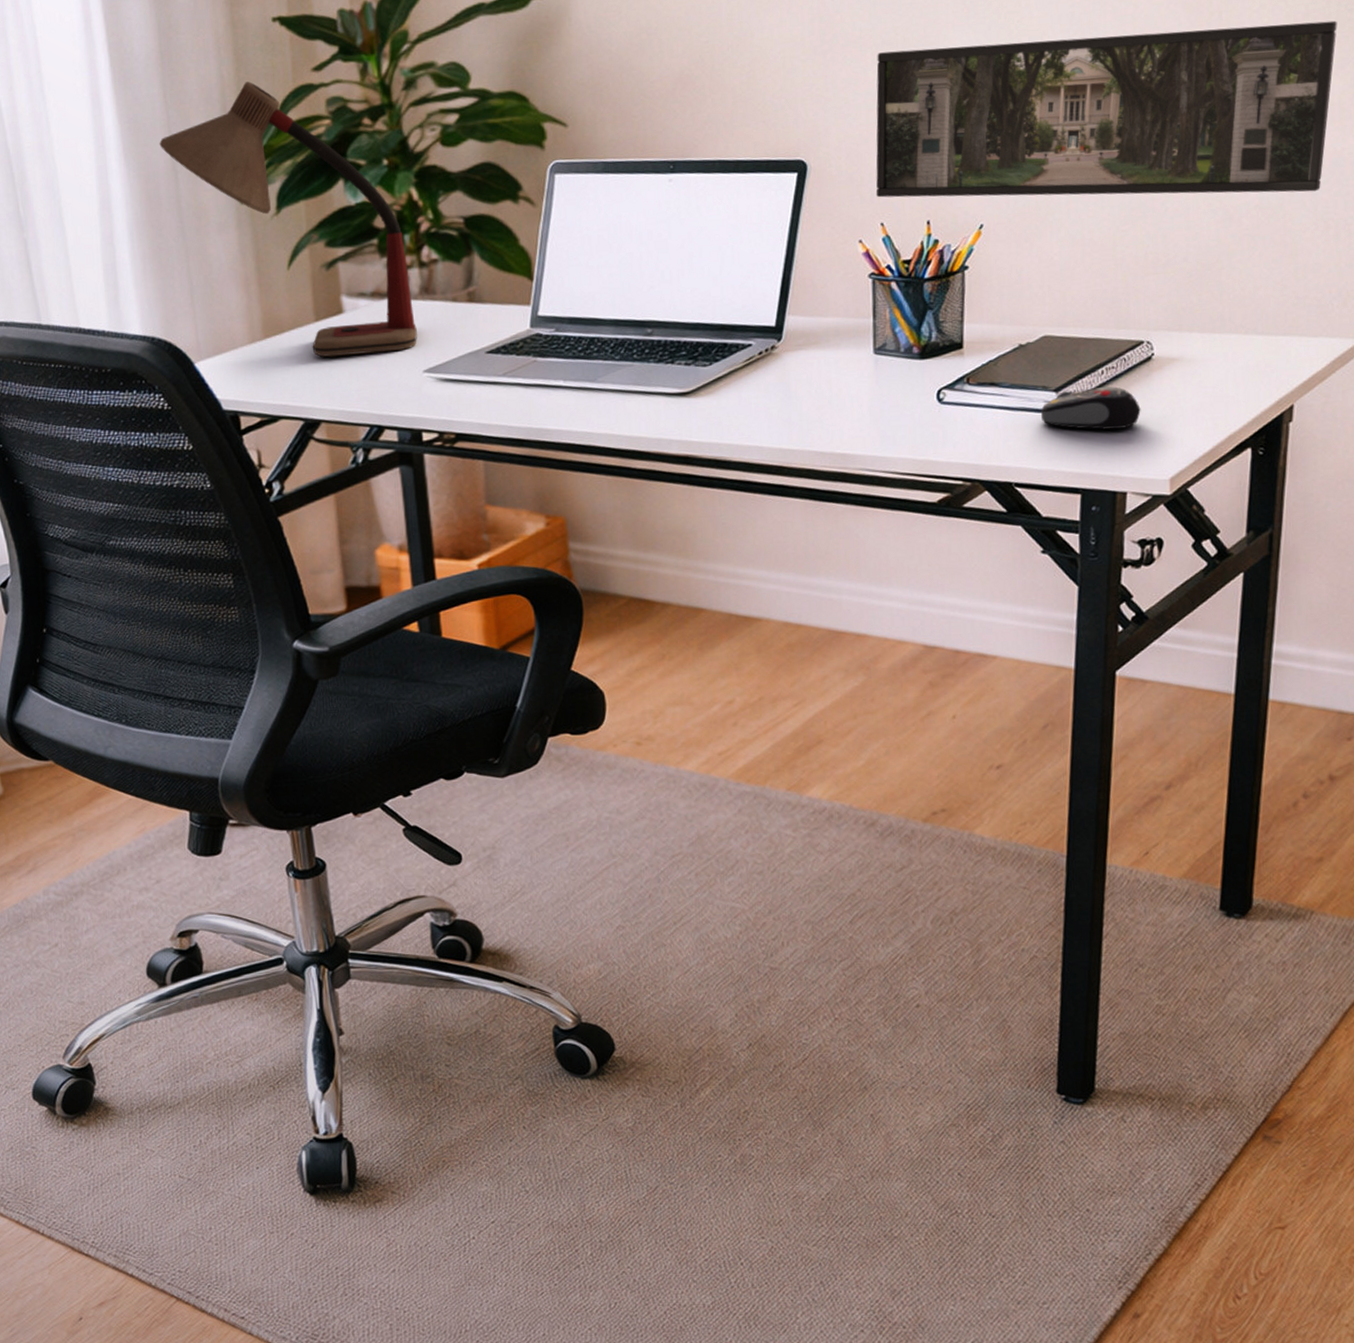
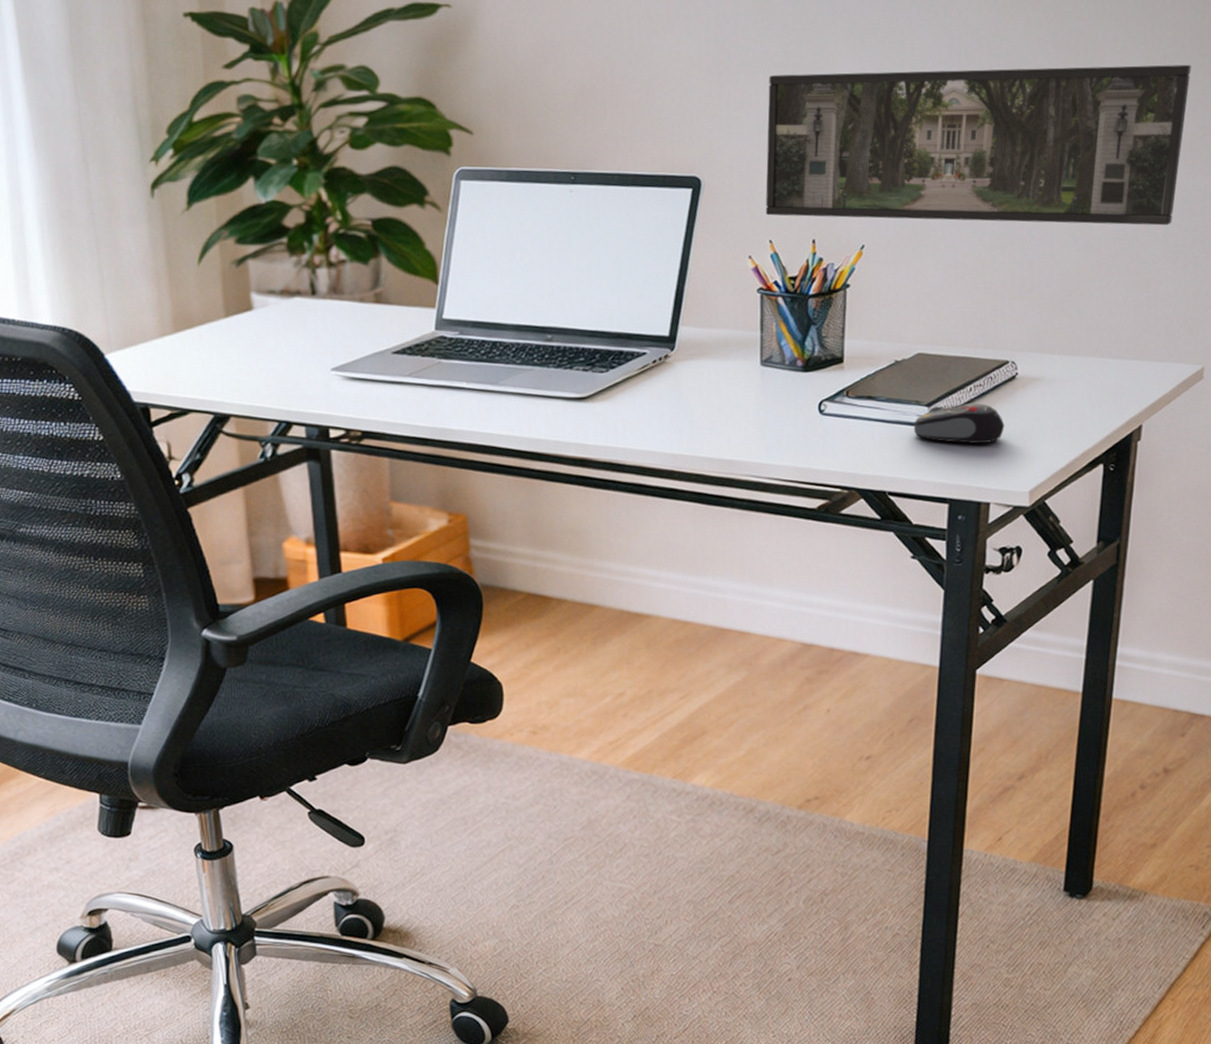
desk lamp: present [159,81,417,358] -> none [70,76,325,353]

